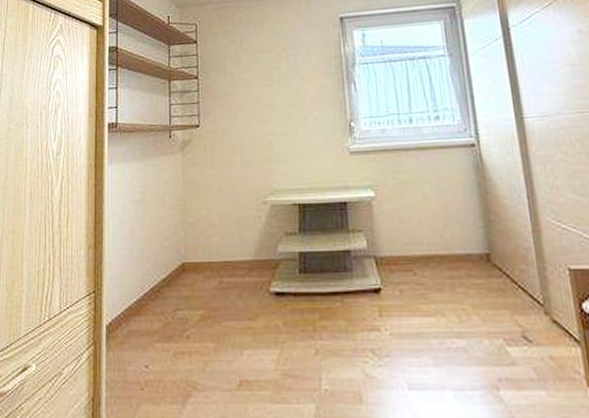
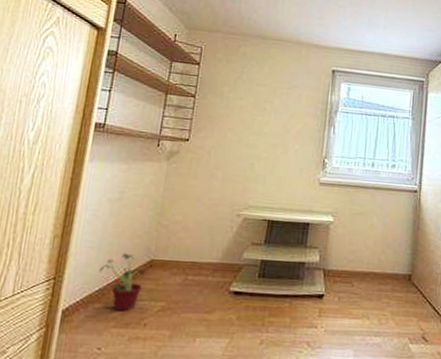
potted plant: none [134,258,180,323] -> present [99,253,147,311]

